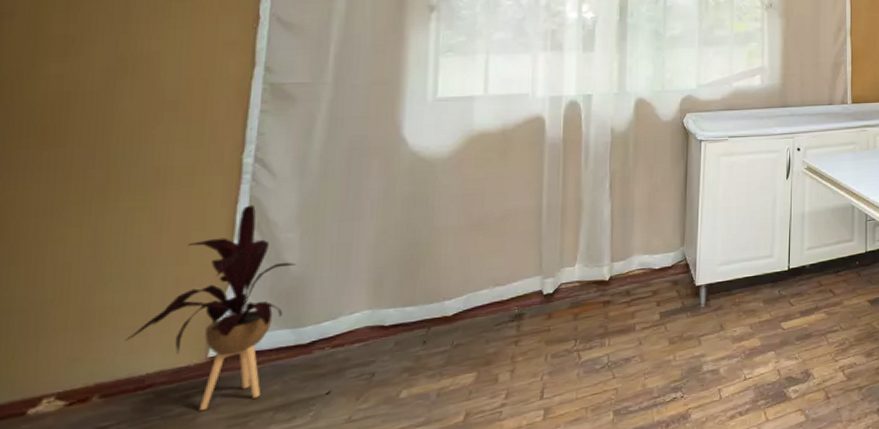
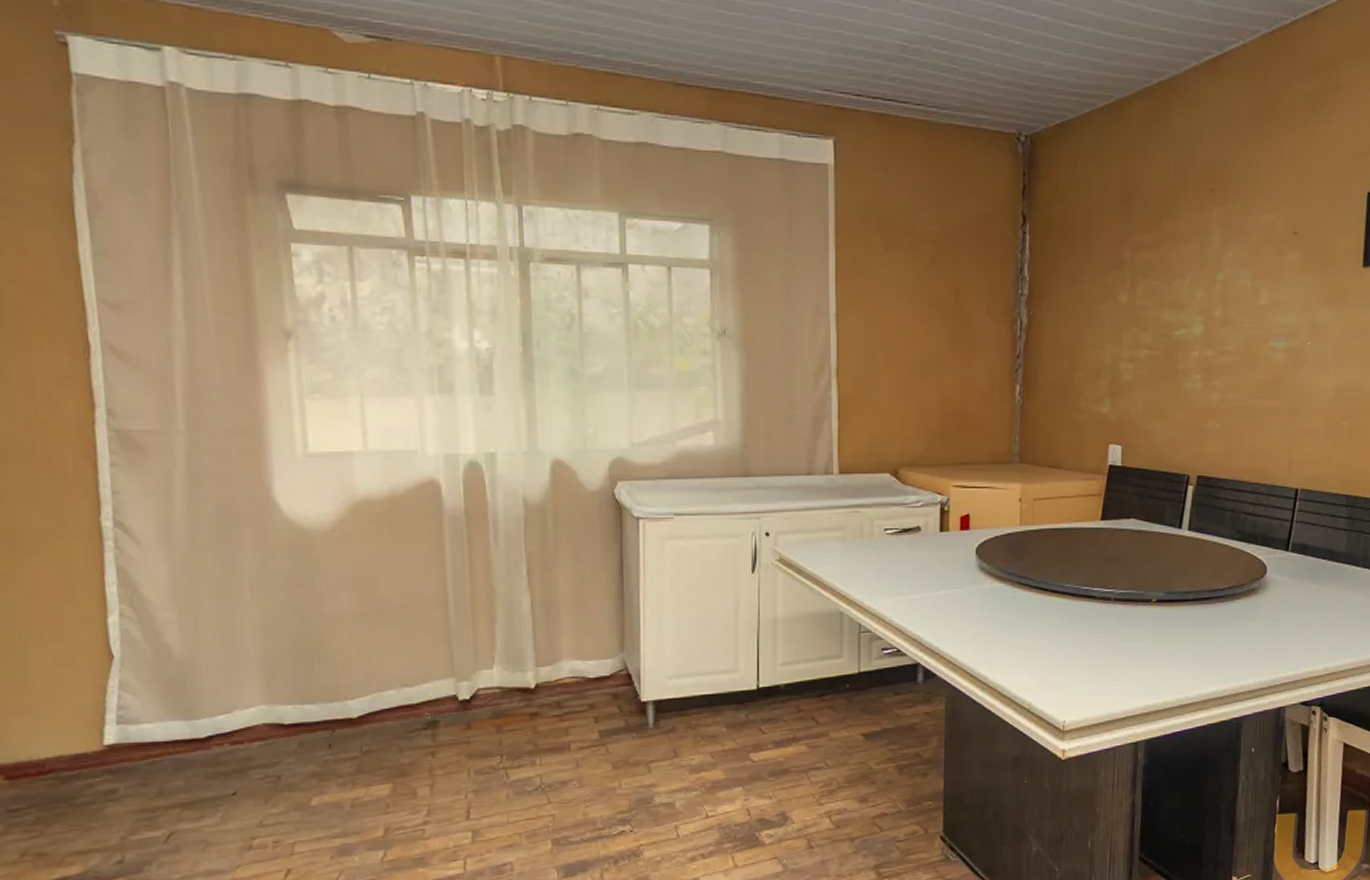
house plant: present [124,205,296,410] -> none [17,577,178,801]

